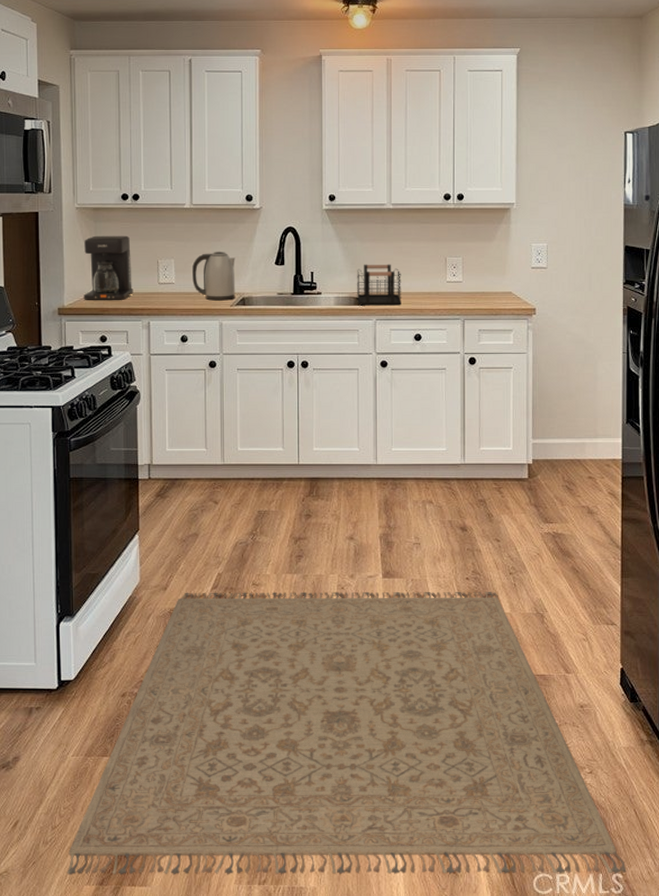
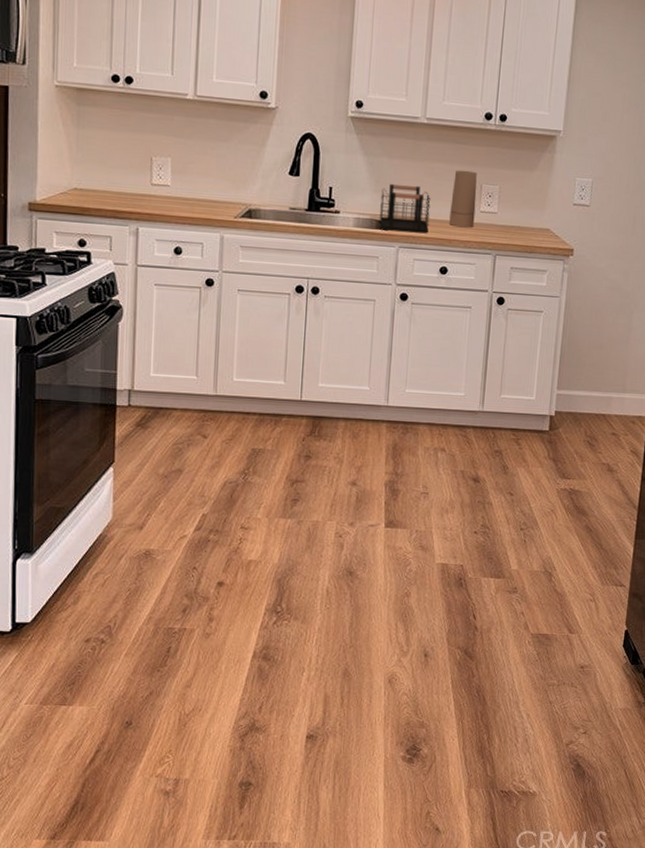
rug: present [67,591,627,876] -> none [14,532,611,832]
coffee maker: present [84,235,134,300] -> none [60,121,121,200]
kettle: present [192,251,236,301] -> none [191,152,243,211]
canister: none [419,246,442,298] -> present [449,170,477,228]

